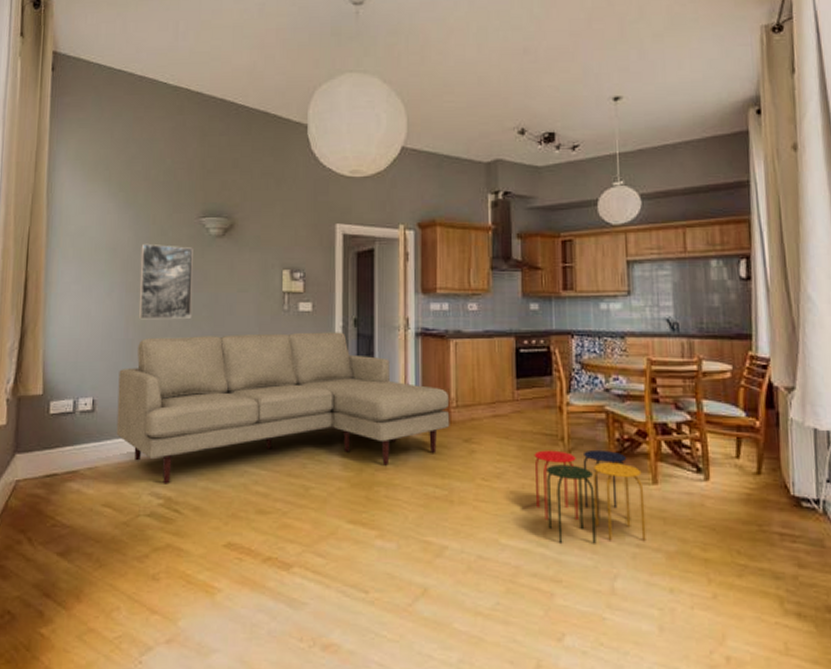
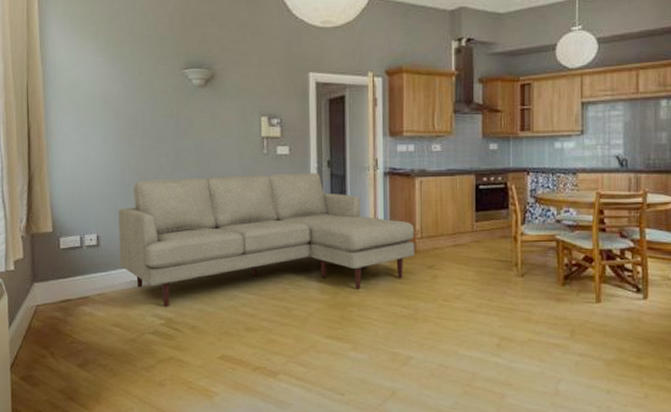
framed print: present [138,243,193,320] -> none [130,94,180,164]
stool: present [534,449,646,544] -> none [490,273,588,354]

